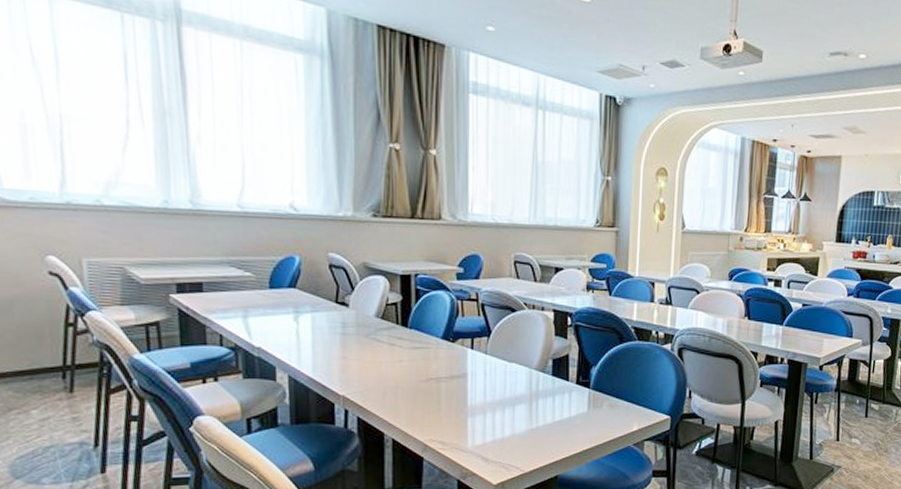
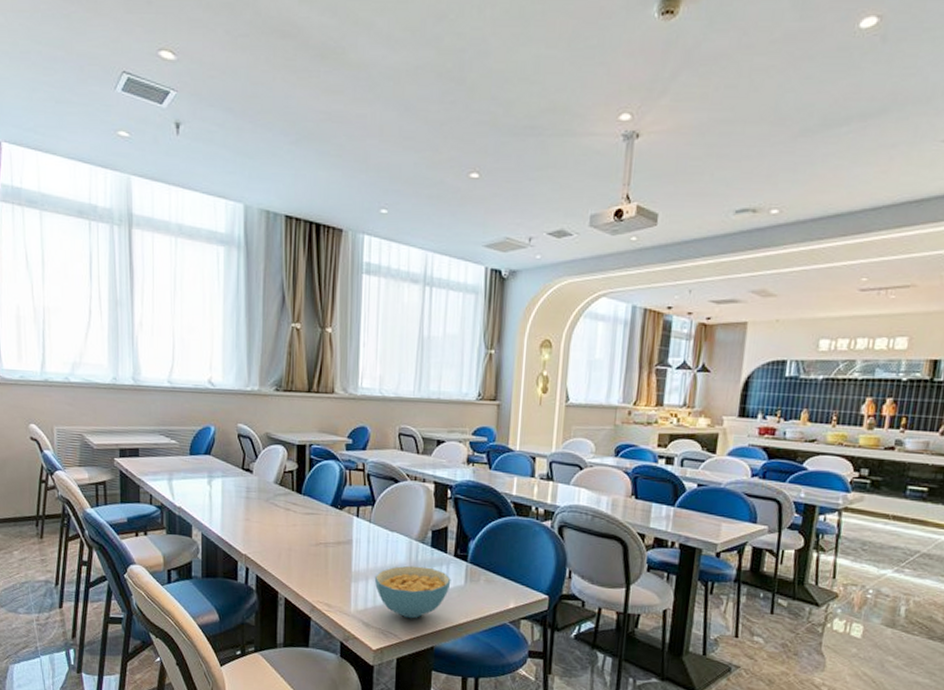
cereal bowl: none [492,396,574,450] -> present [374,565,451,619]

